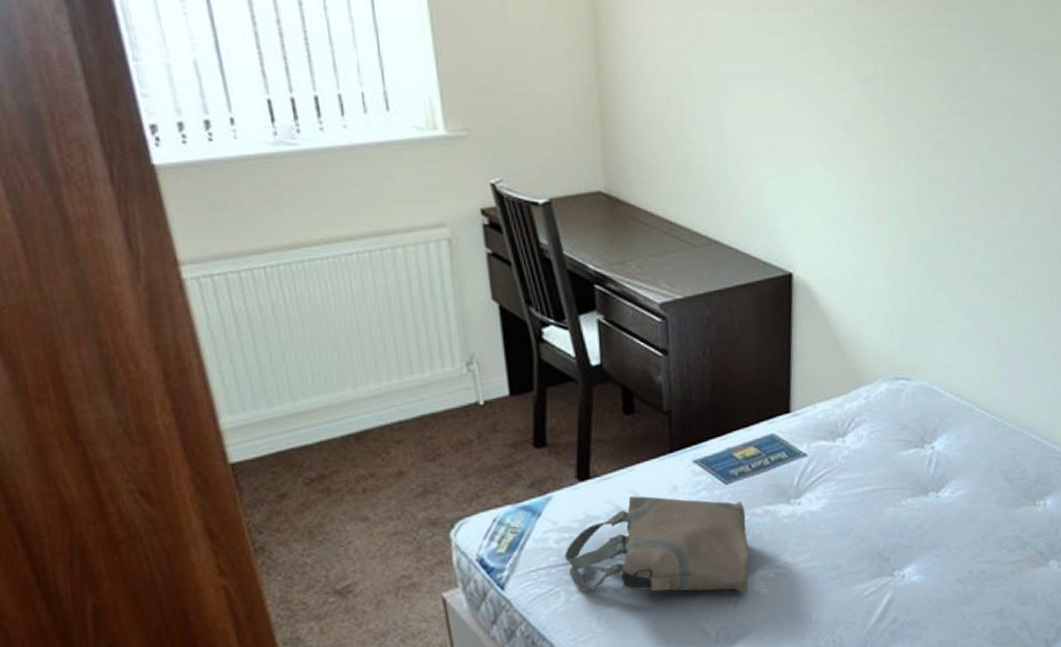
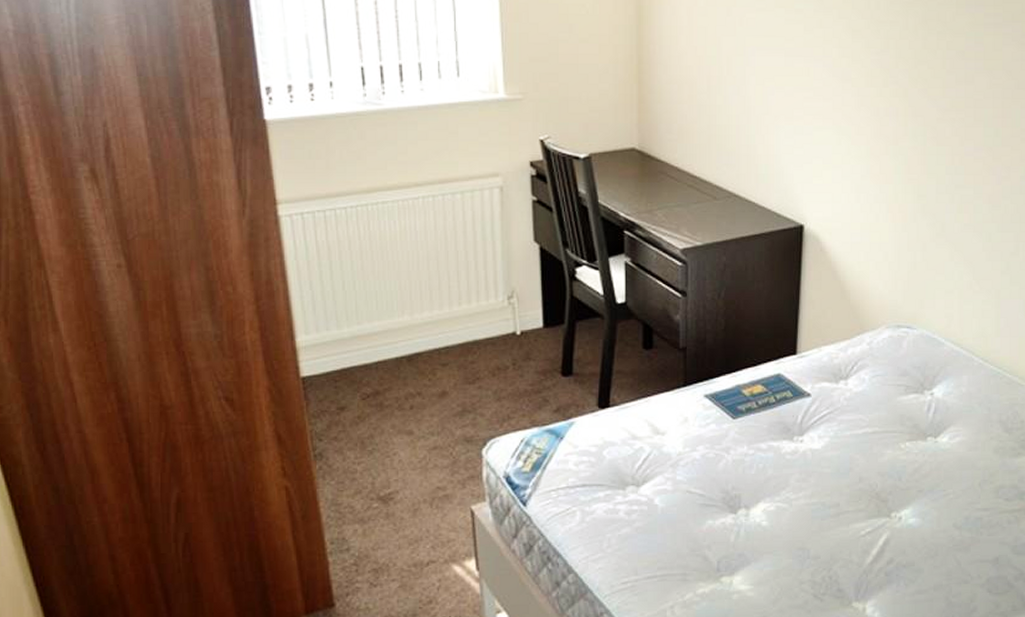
tote bag: present [564,496,750,594] -> none [582,425,753,526]

